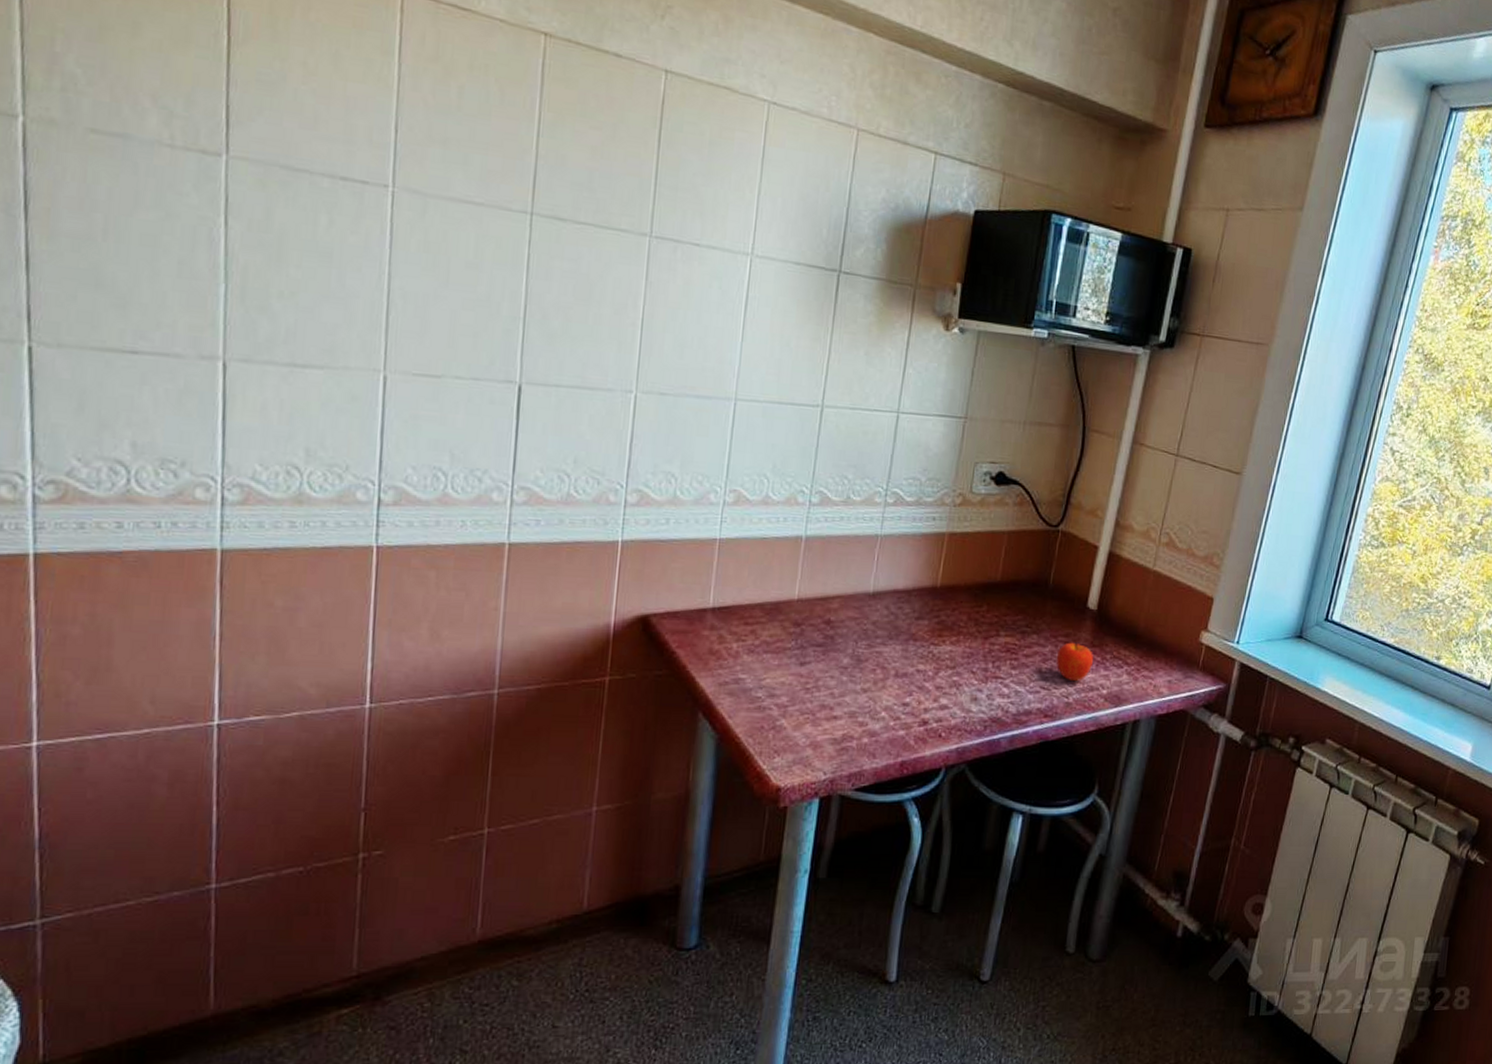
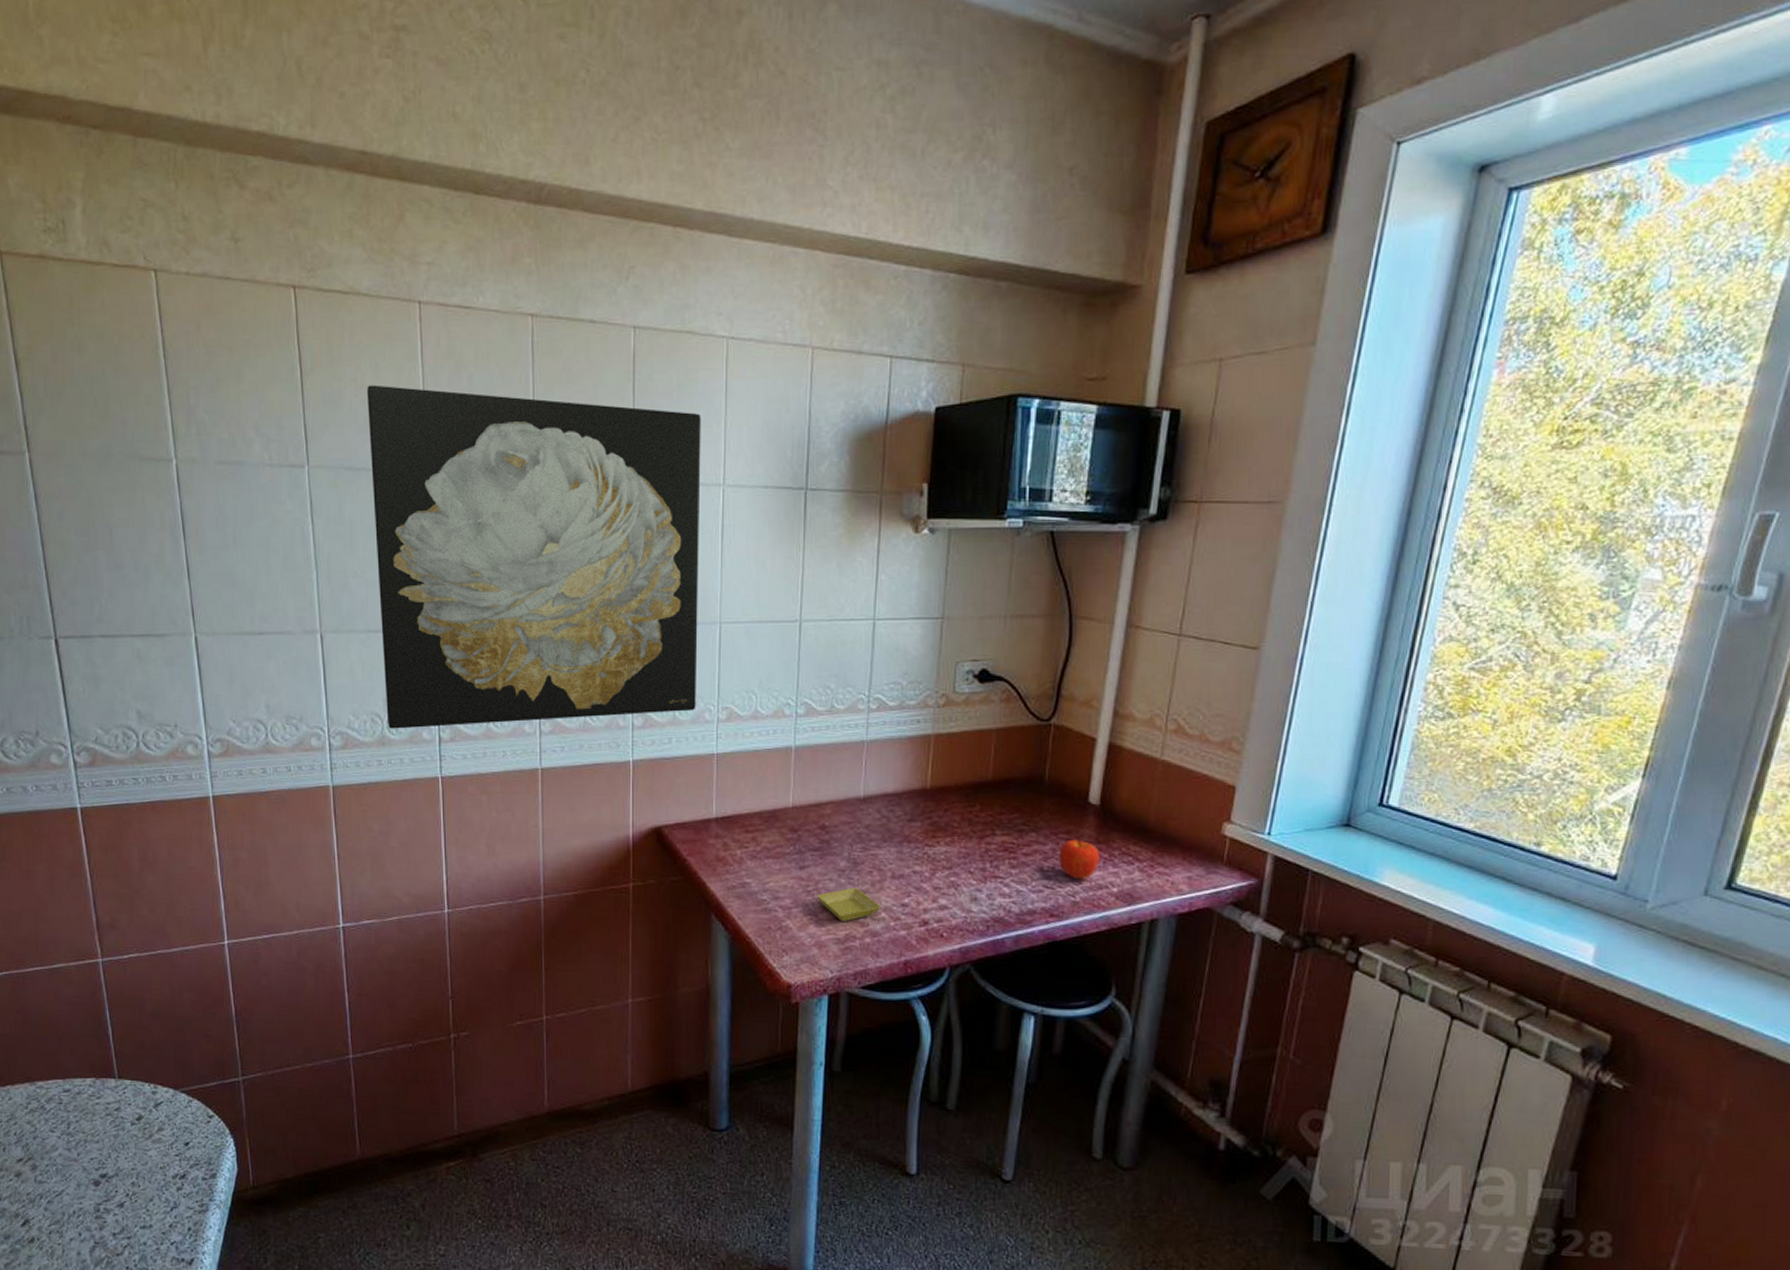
wall art: none [308,73,733,491] -> present [367,385,701,729]
saucer: none [816,685,881,720] -> present [817,887,881,921]

